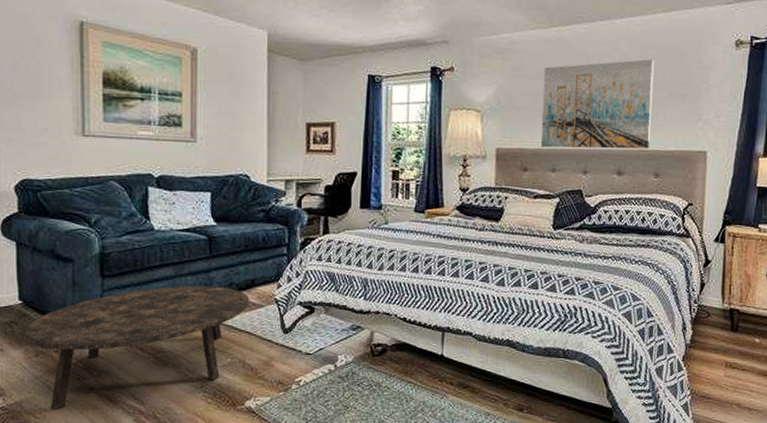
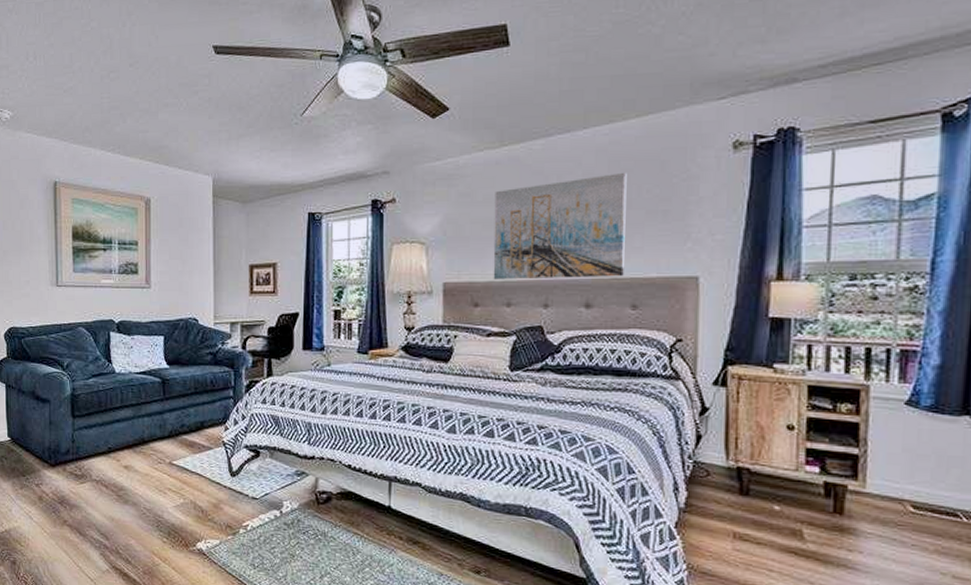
coffee table: present [23,285,250,410] -> none [11,426,200,540]

